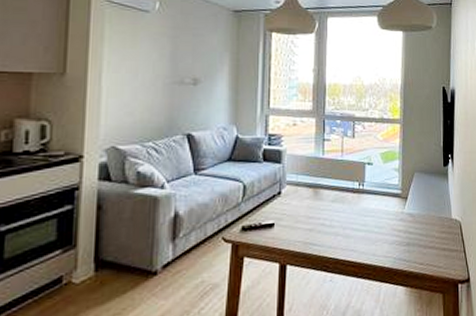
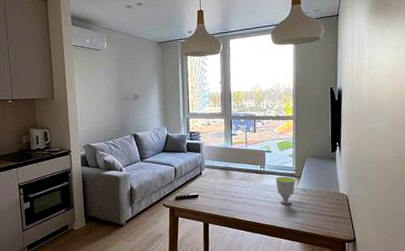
cup: none [377,197,401,235] -> present [276,176,296,204]

